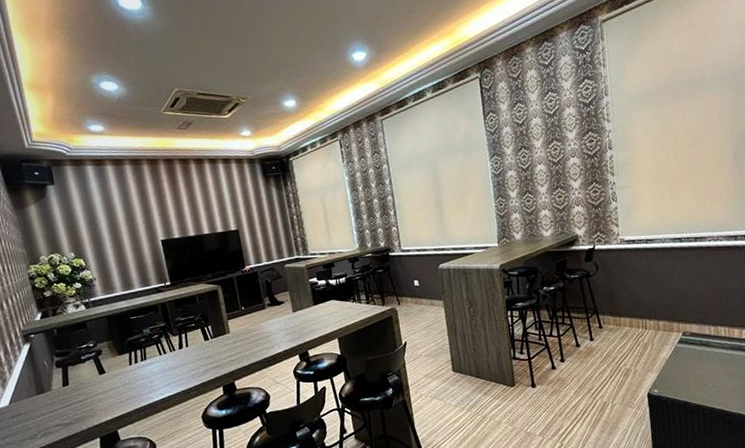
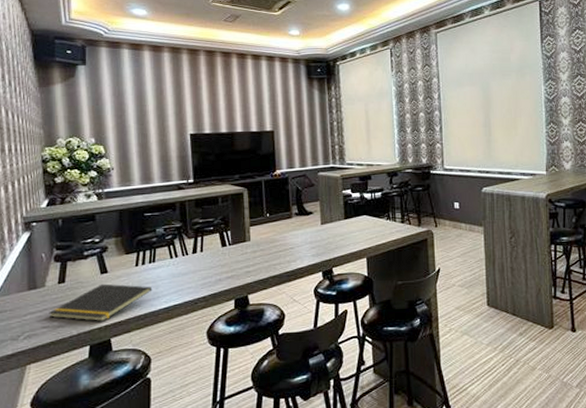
notepad: none [59,381,148,417] -> present [49,283,153,322]

